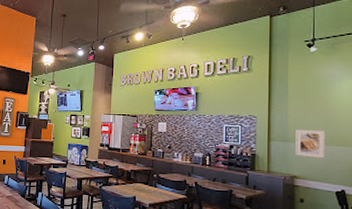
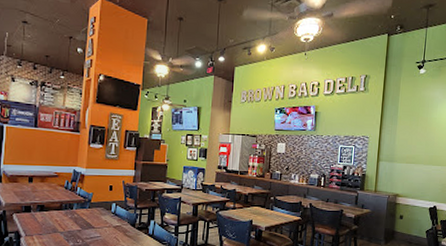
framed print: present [295,129,325,158] -> none [399,149,426,177]

